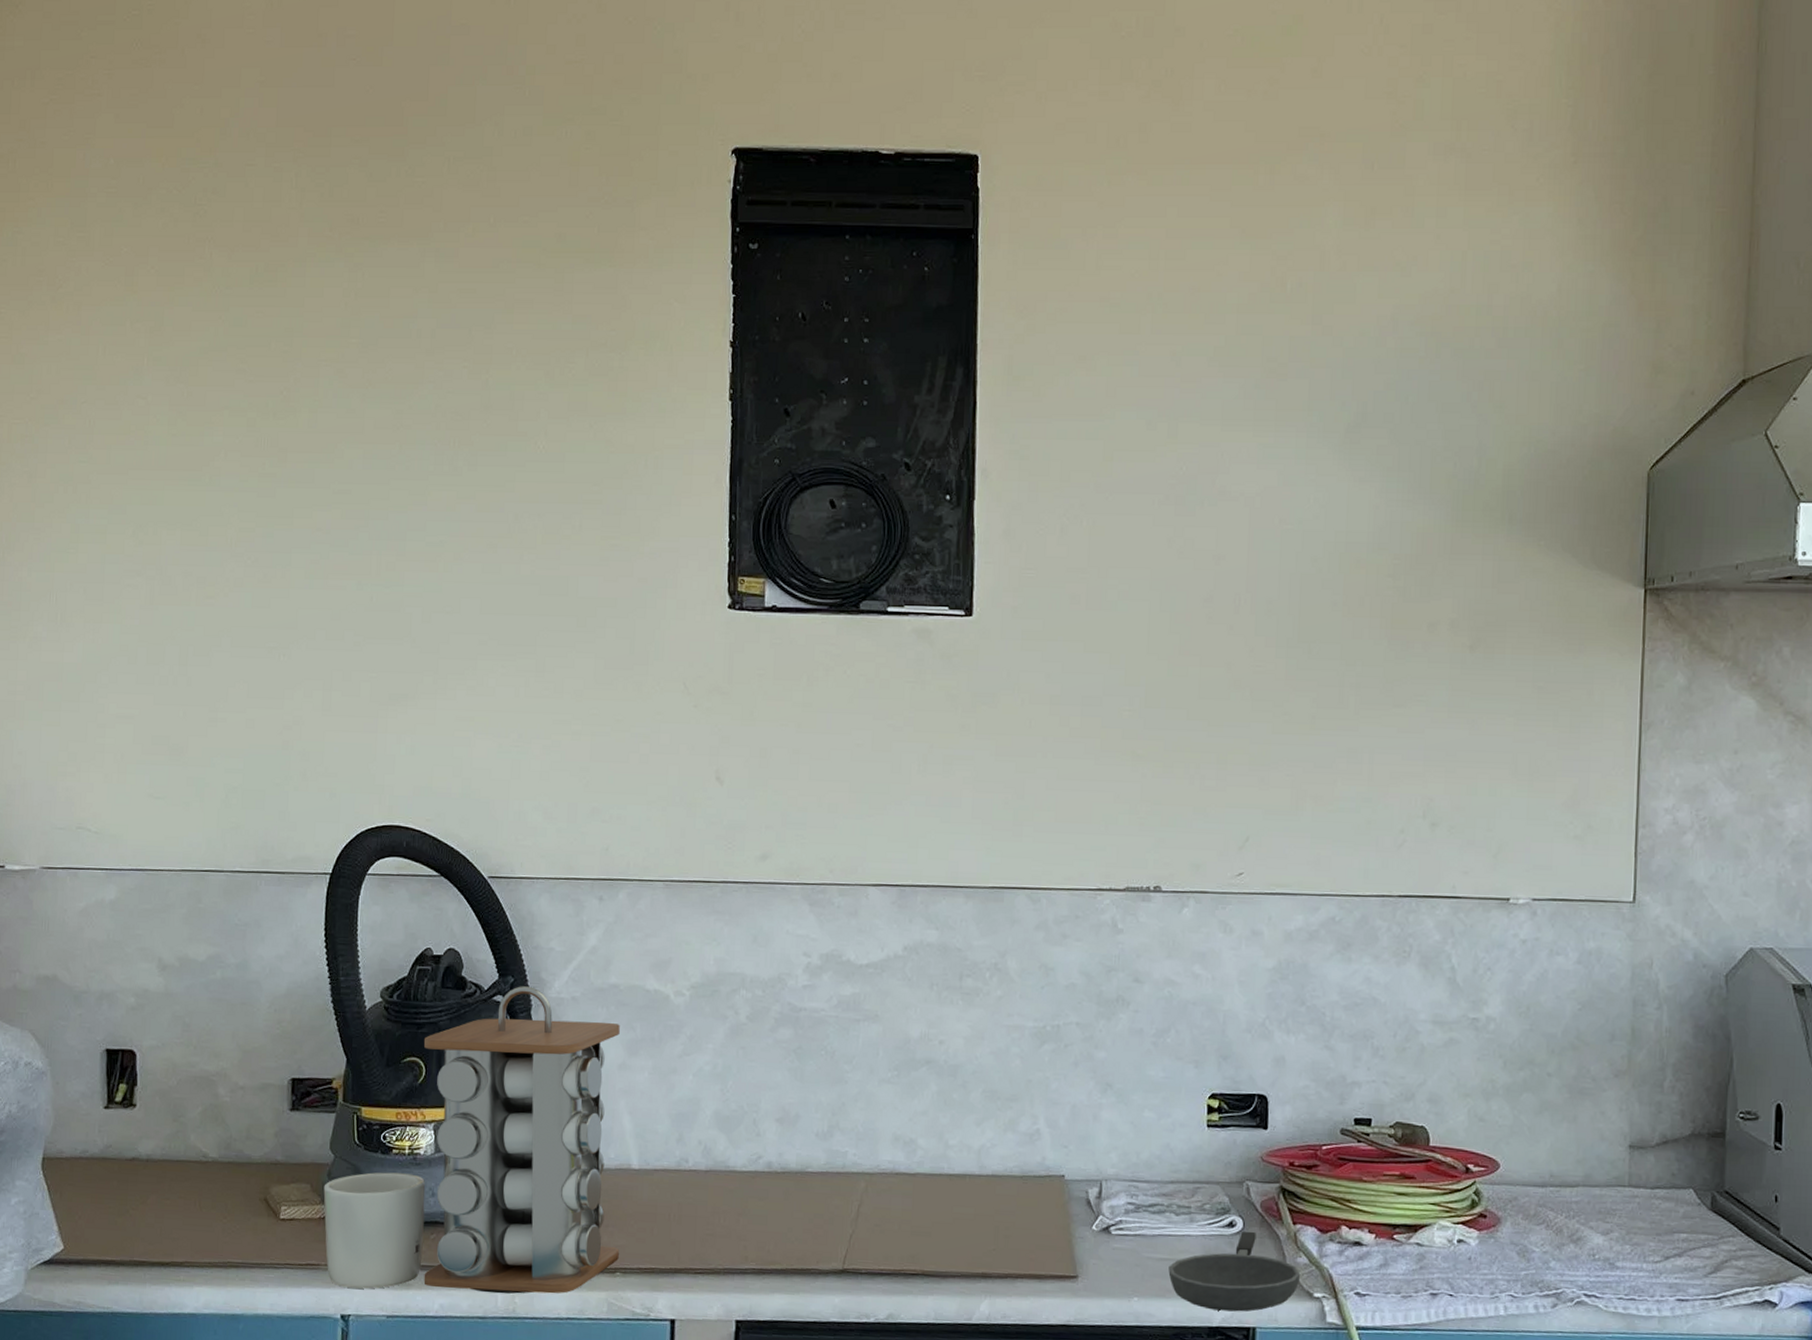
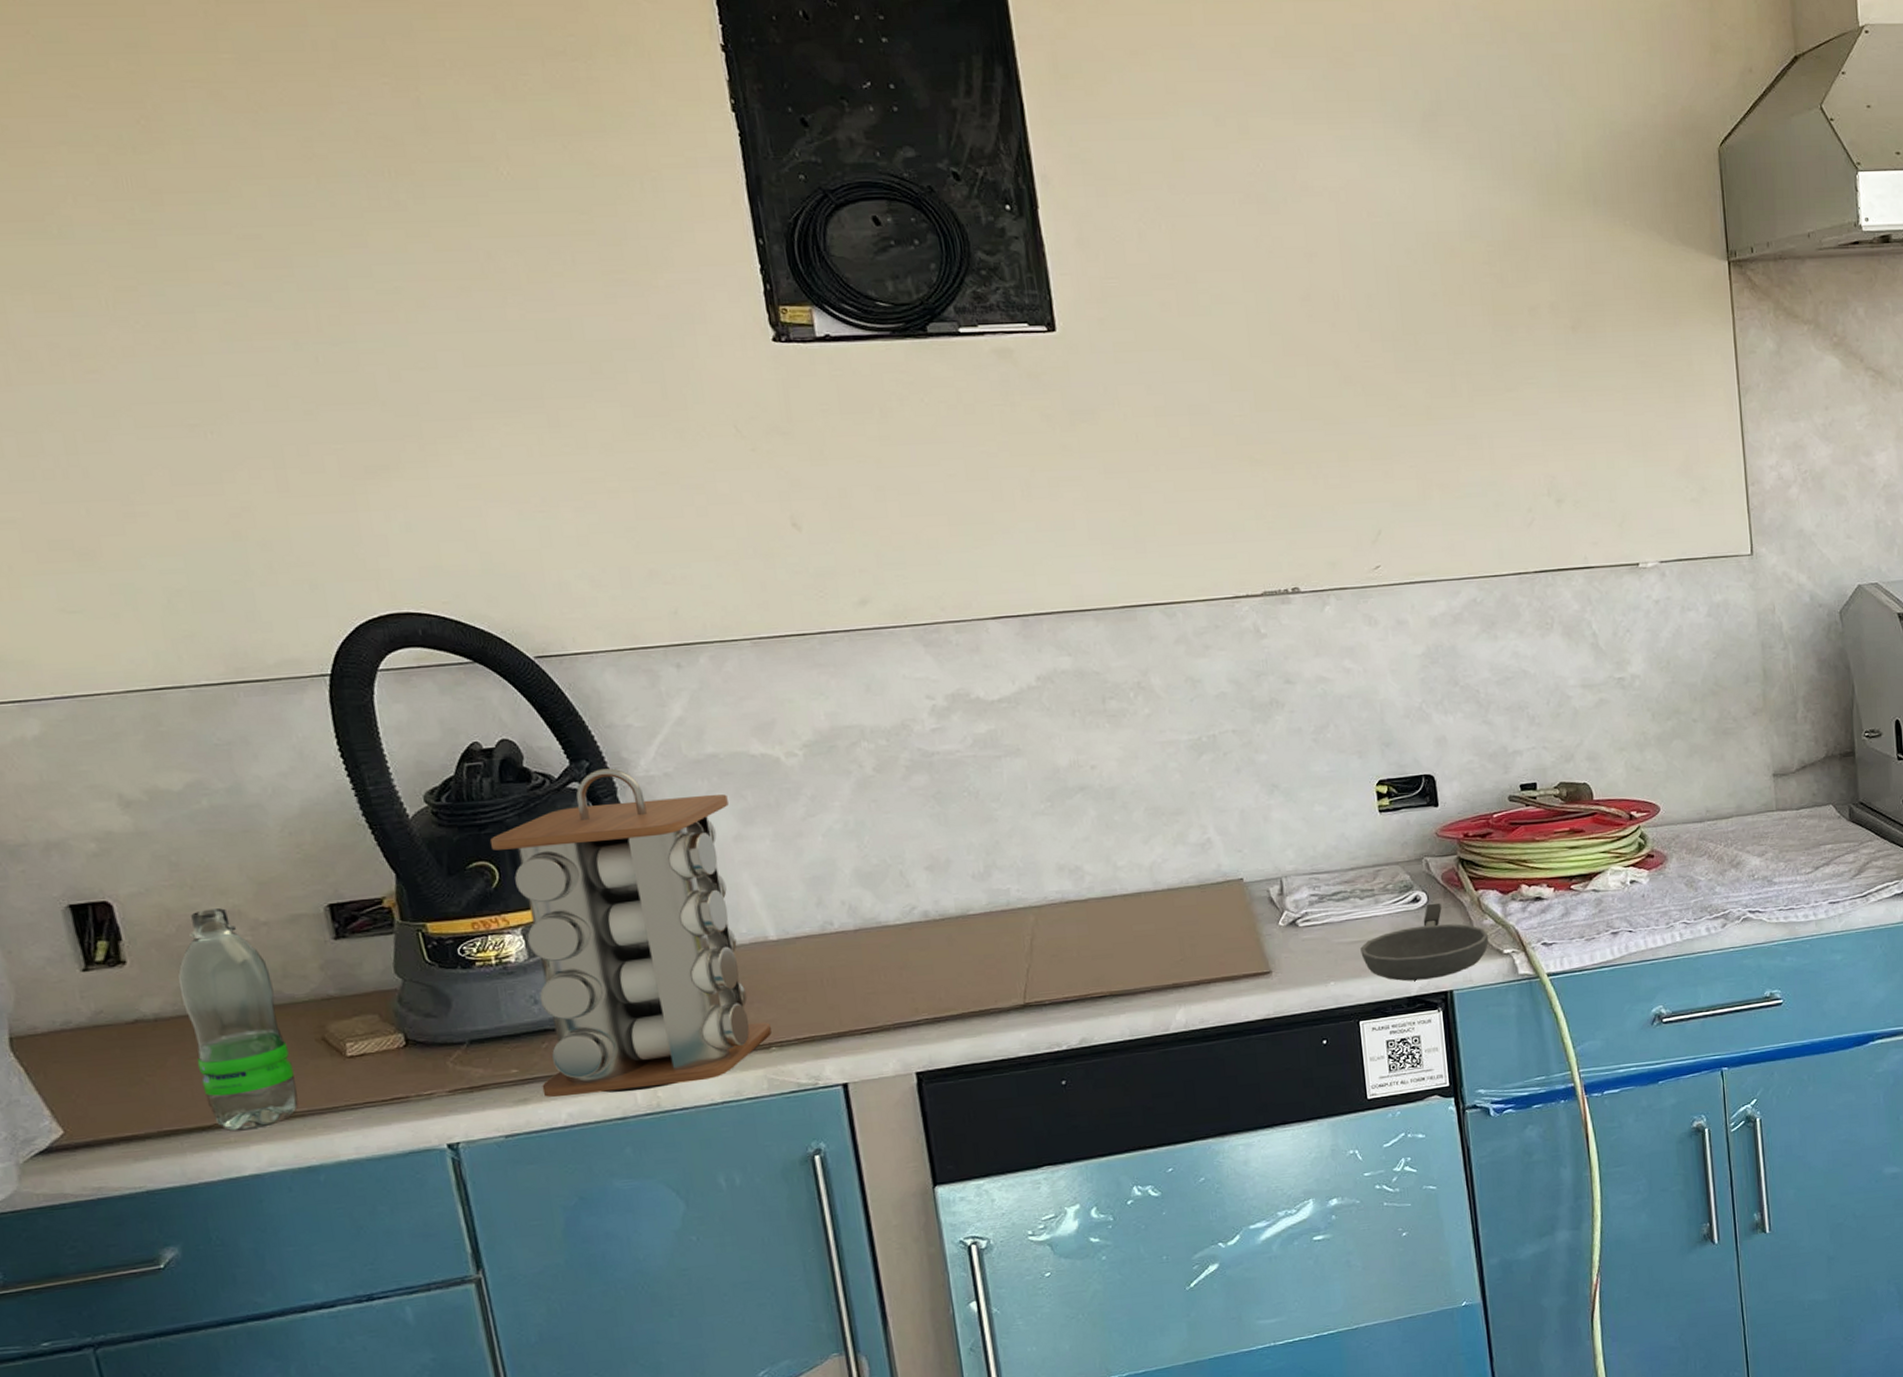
bottle: none [169,1068,239,1272] -> present [177,908,299,1131]
mug: present [323,1172,426,1289] -> none [396,984,538,1116]

